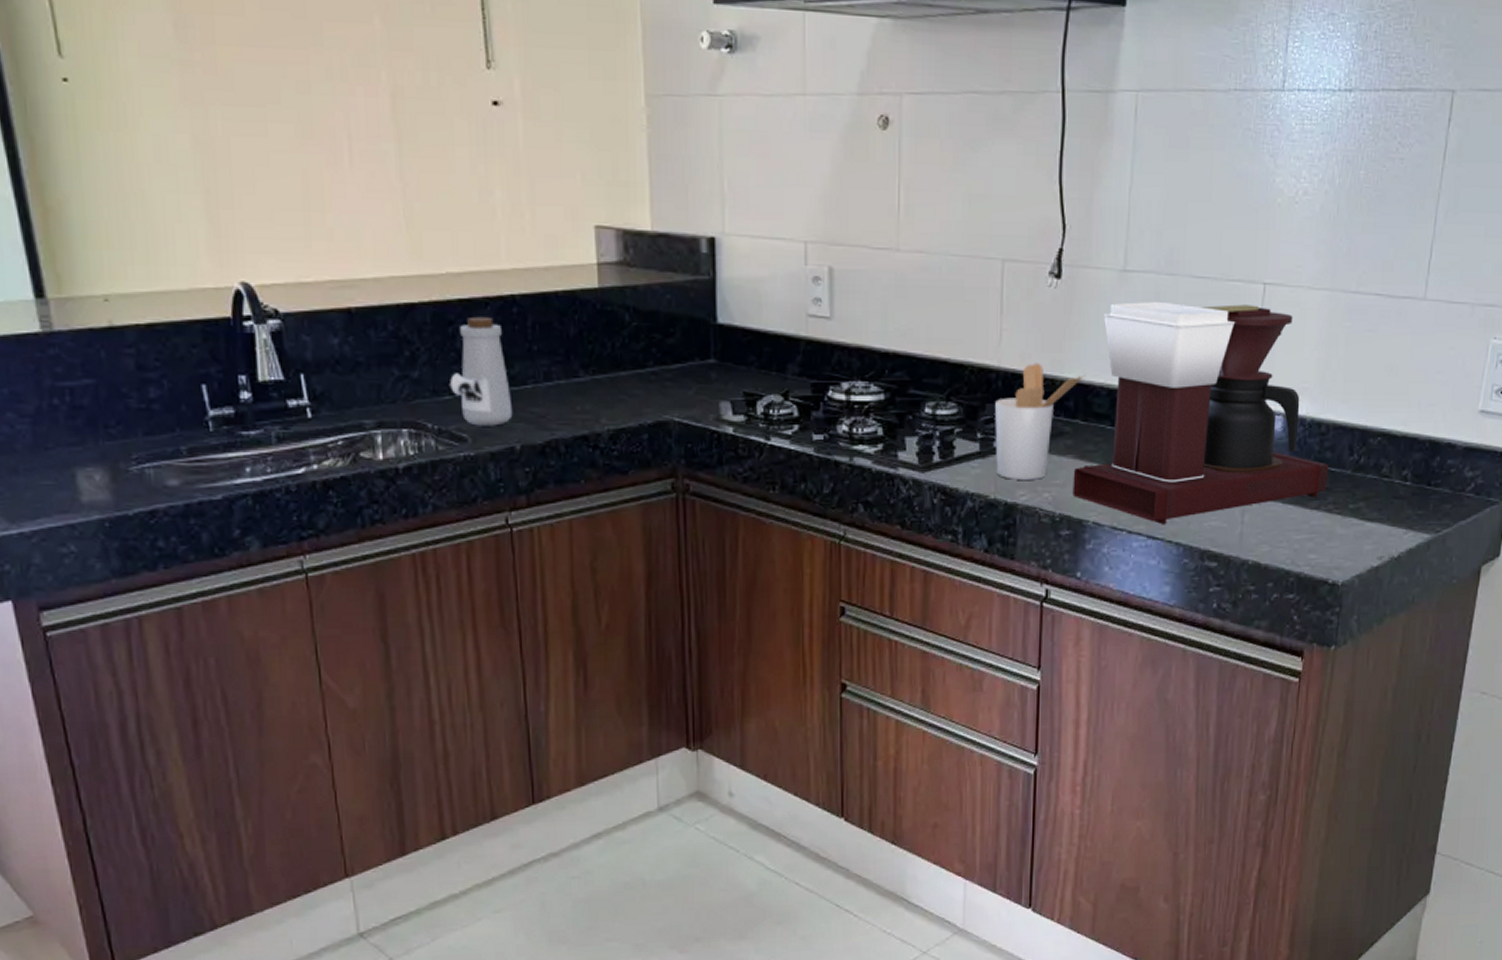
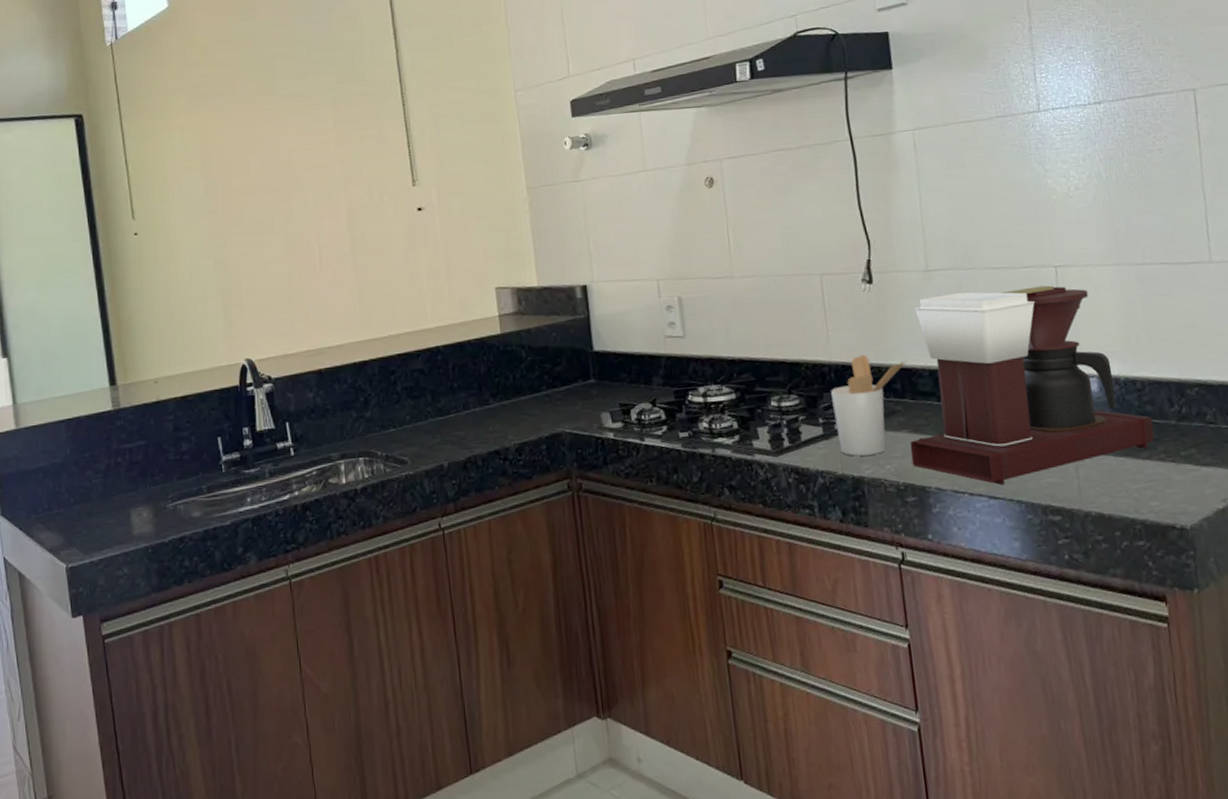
bottle: present [450,316,513,426] -> none [393,365,441,451]

